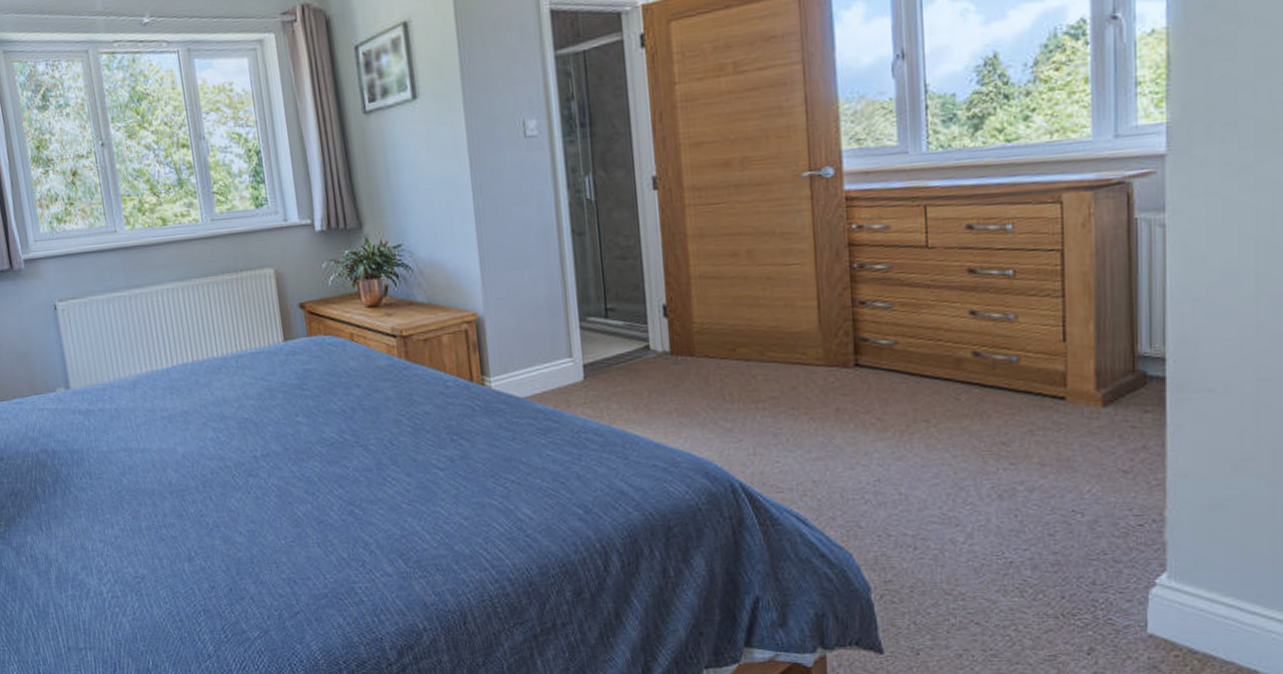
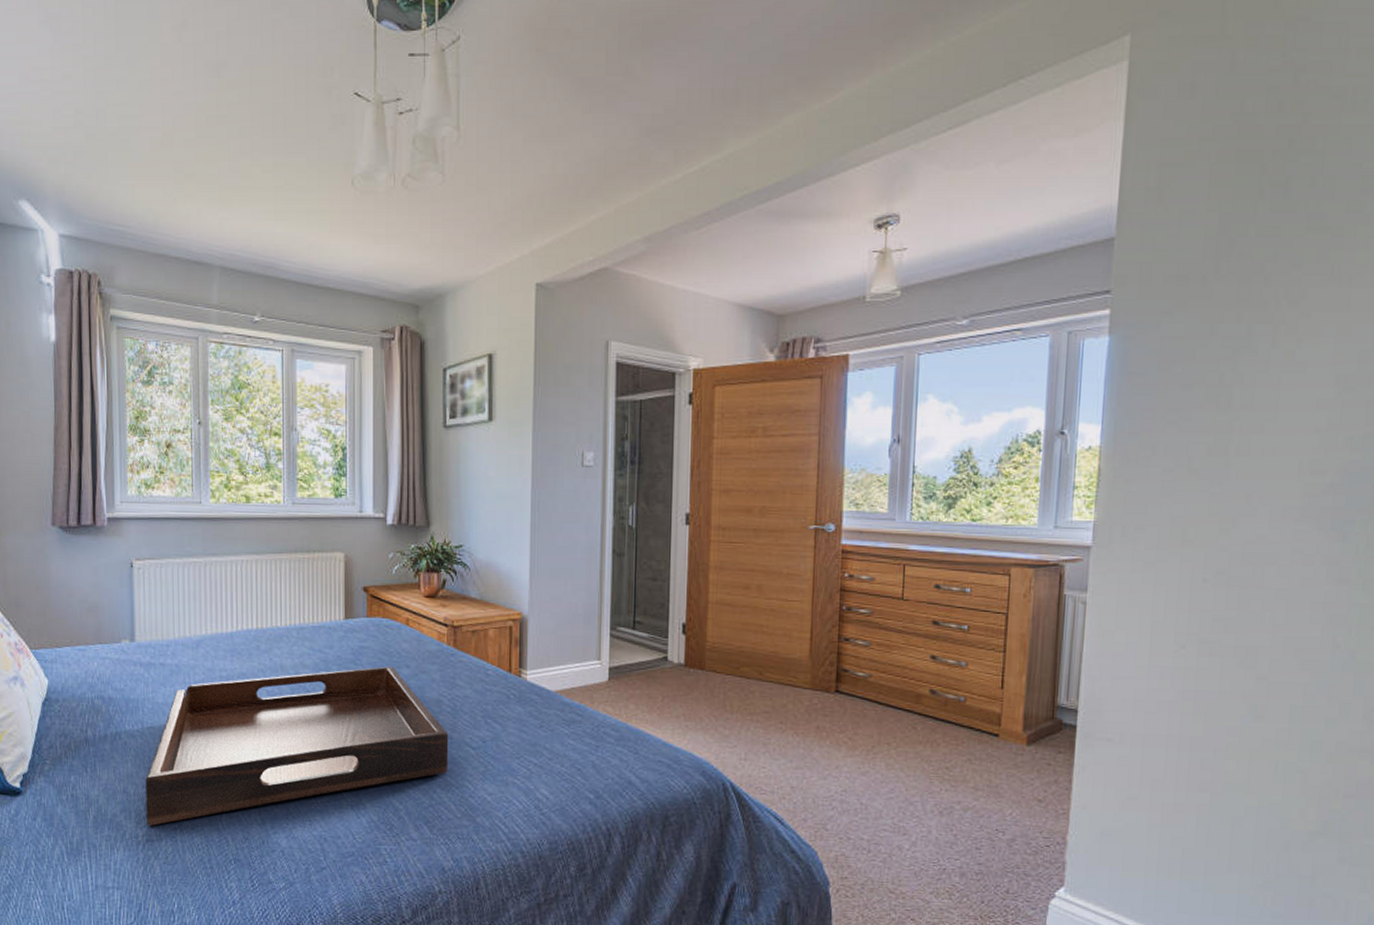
serving tray: none [101,388,417,581] -> present [145,666,449,826]

